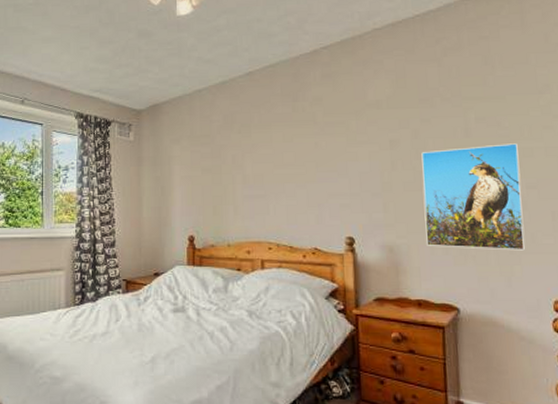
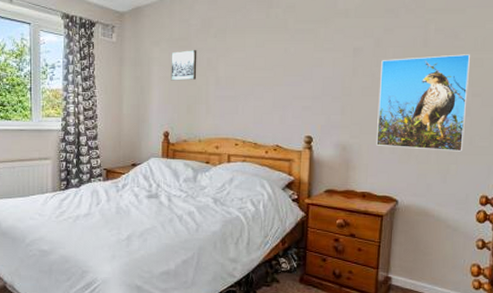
wall art: none [193,147,222,180] -> present [171,50,197,81]

